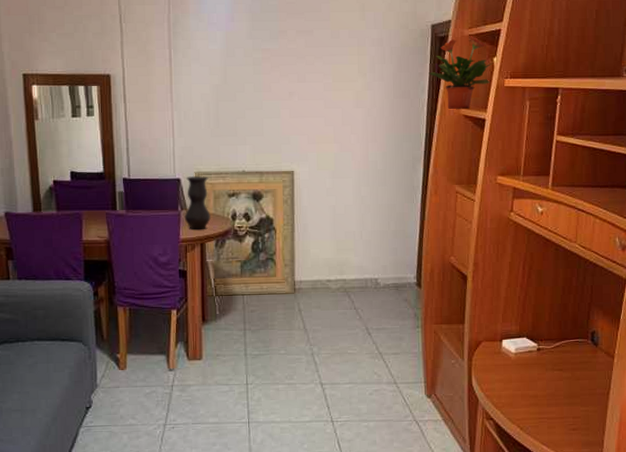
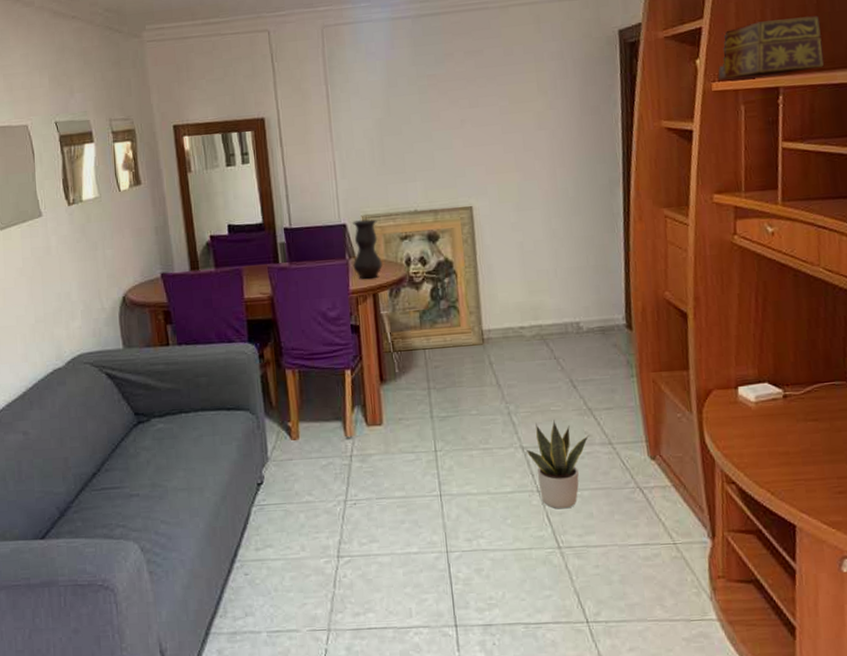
potted plant: none [324,361,379,437] -> present [525,420,590,509]
potted plant: present [428,36,493,110] -> none [619,38,696,123]
decorative box: none [510,28,597,78] -> present [718,15,824,80]

